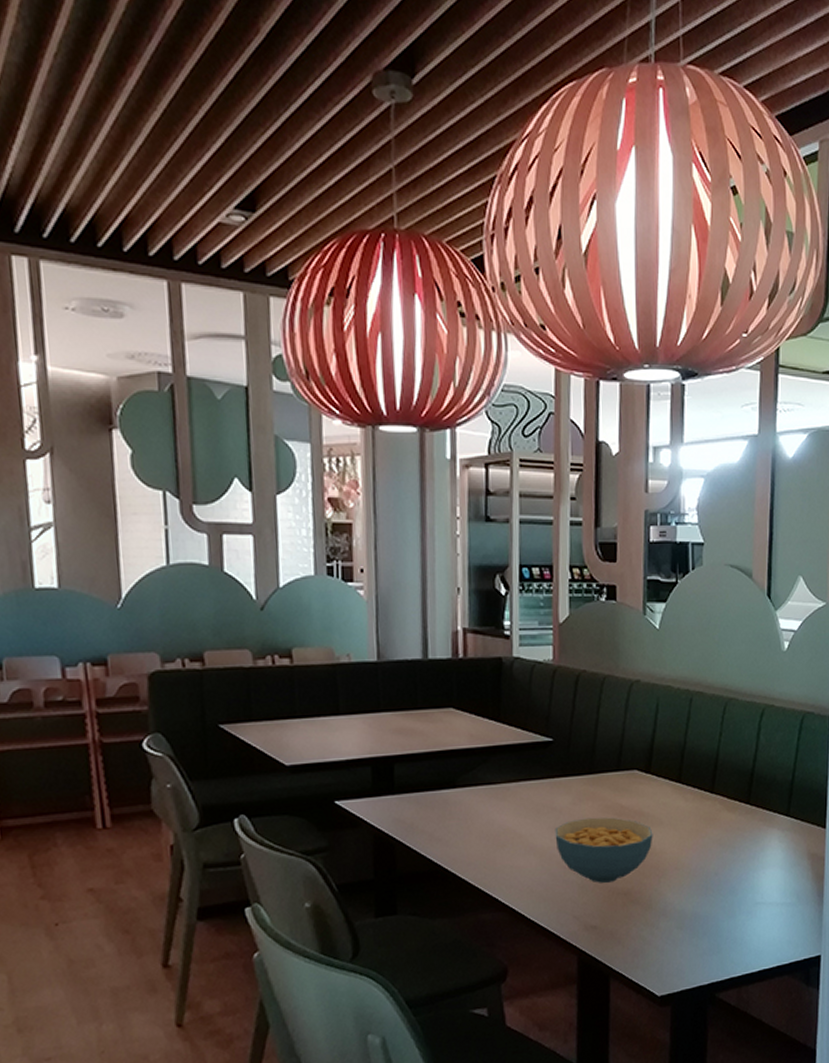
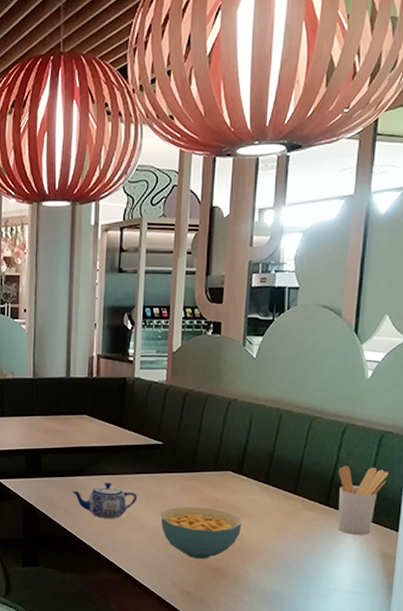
teapot: none [438,793,524,843] -> present [72,482,138,518]
utensil holder: none [758,754,812,836] -> present [338,466,389,535]

